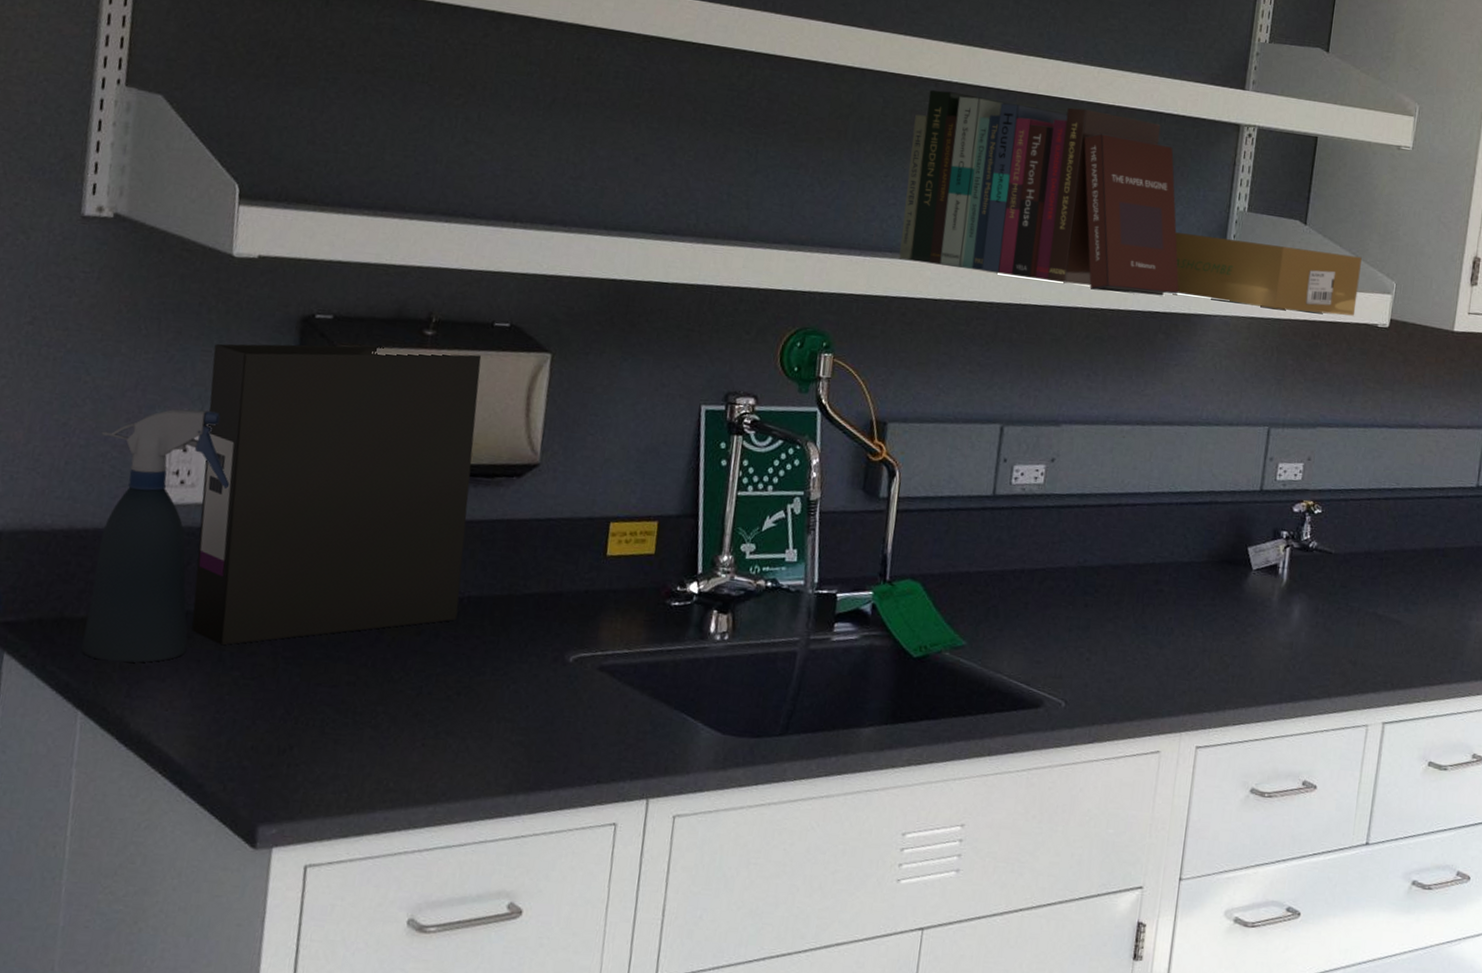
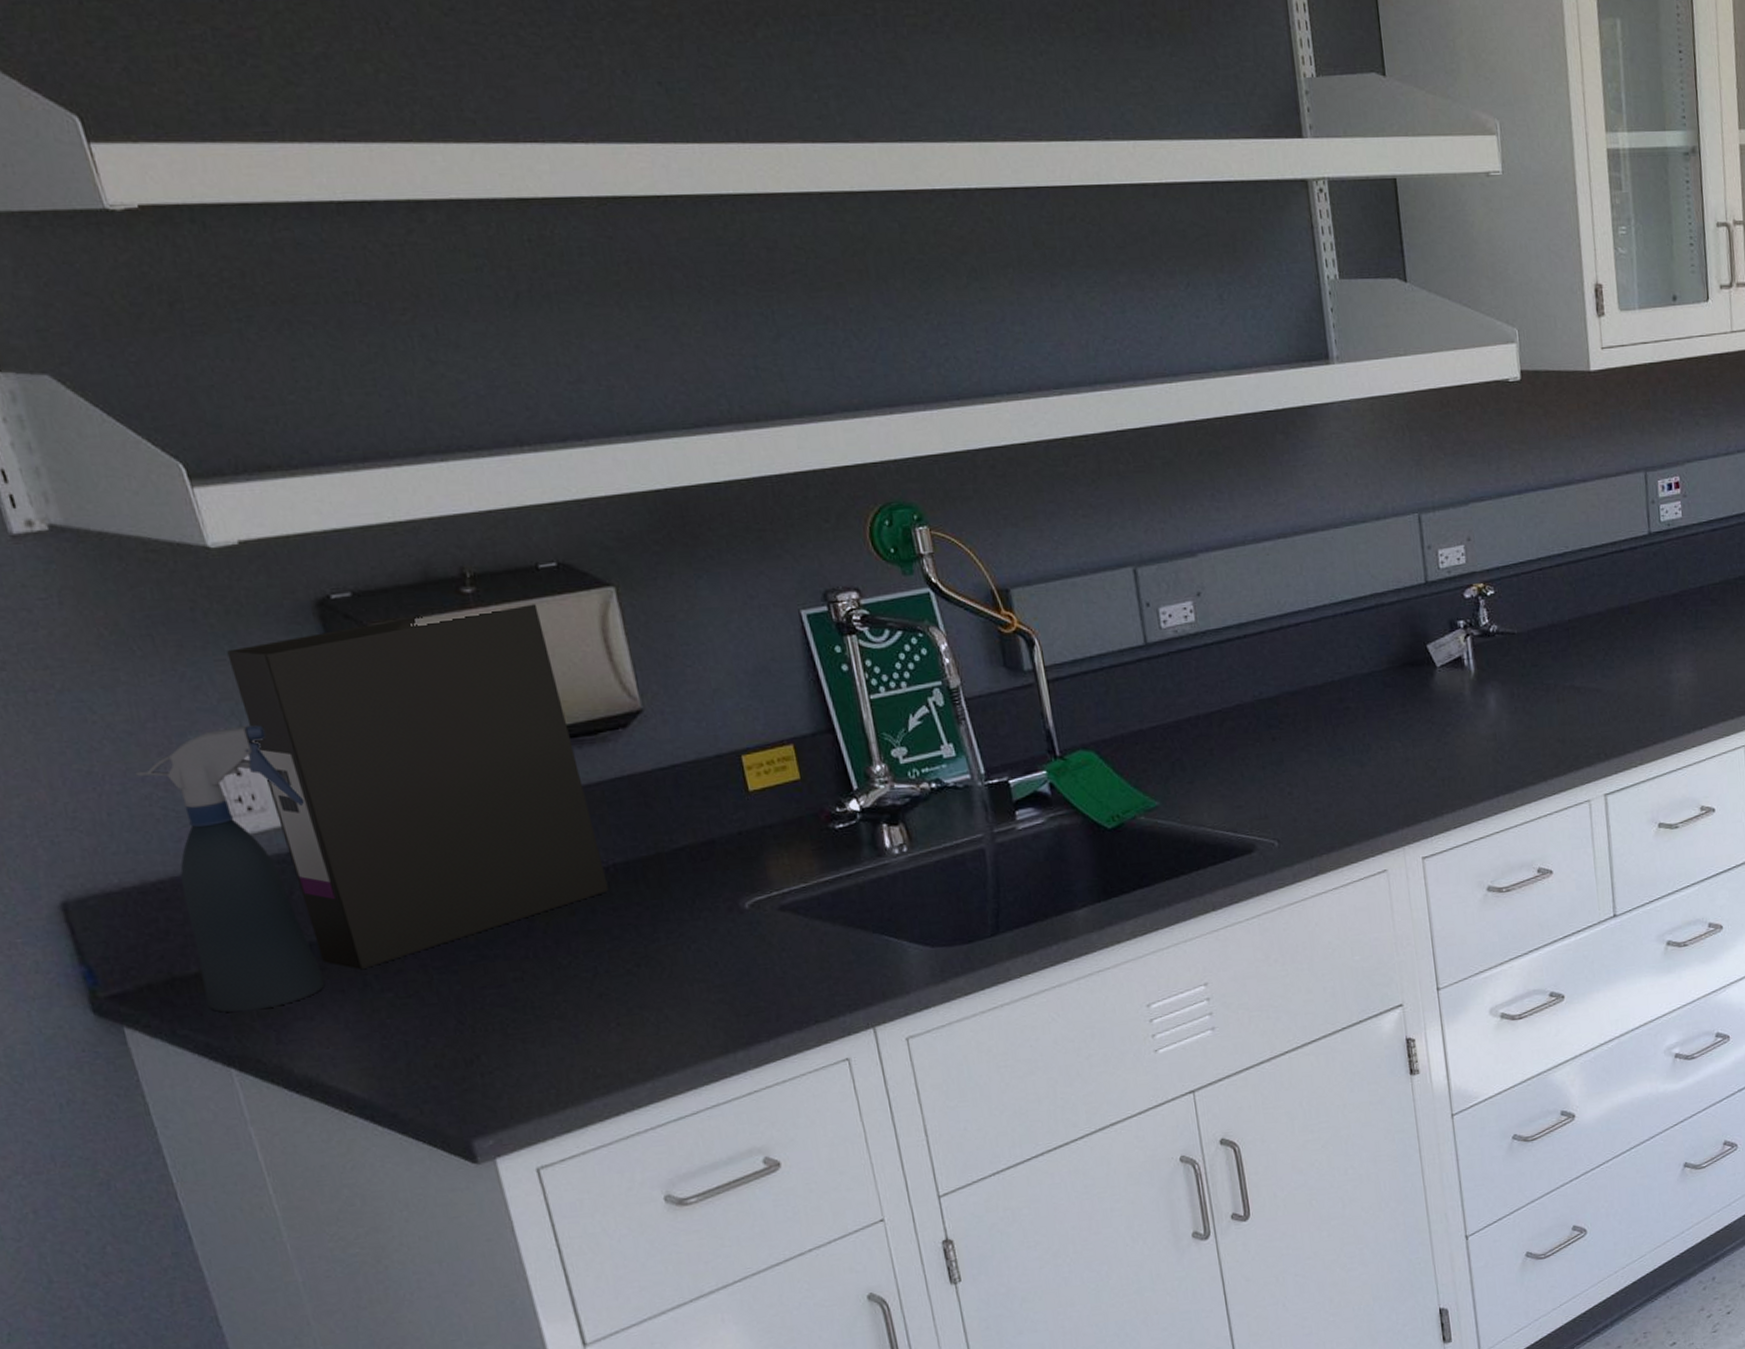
books: present [899,89,1180,296] -> none [940,193,1287,406]
box: present [1175,232,1362,316] -> none [1266,307,1482,386]

